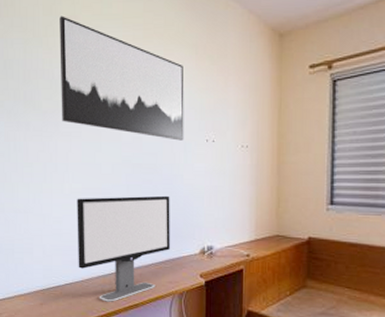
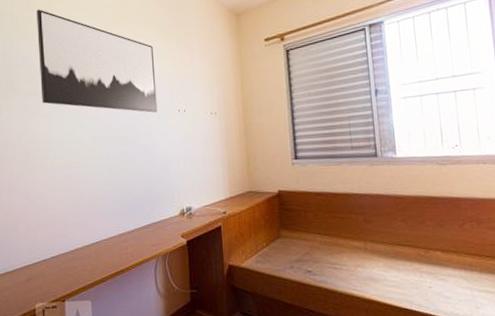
computer monitor: present [77,195,170,302] -> none [59,163,151,271]

